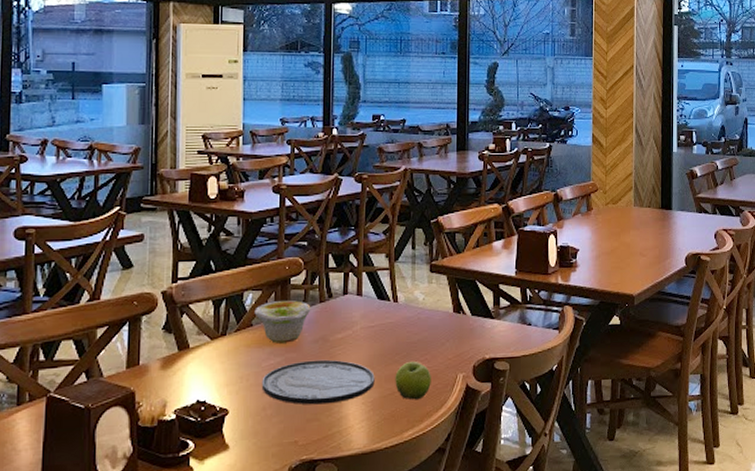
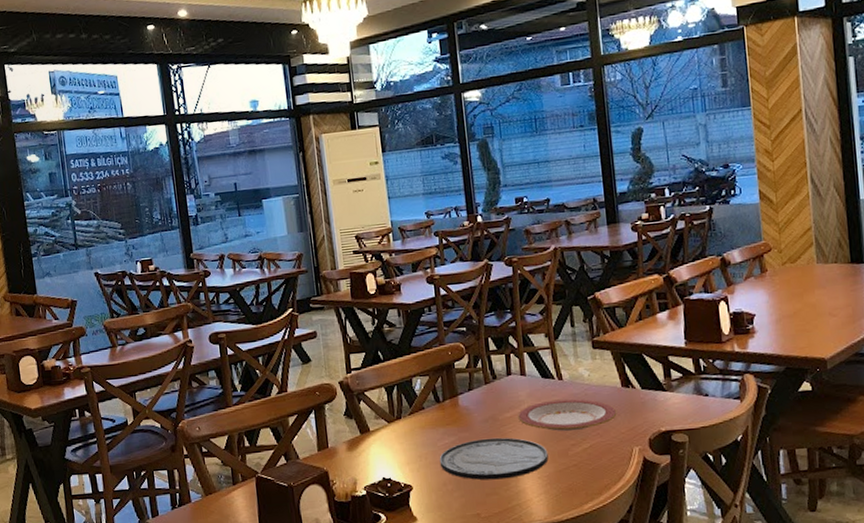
bowl: present [254,301,311,344] -> none [424,383,478,424]
plate: none [348,322,446,356] -> present [517,399,617,432]
fruit: present [395,362,431,400] -> none [568,437,606,474]

